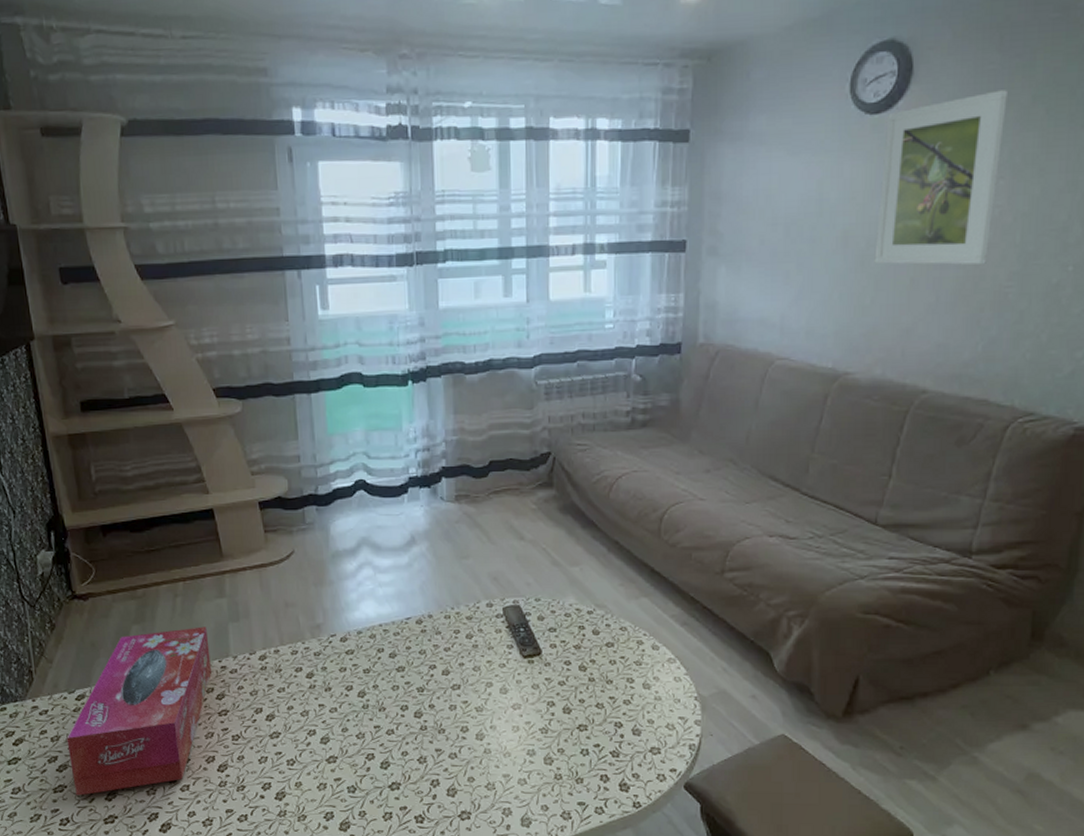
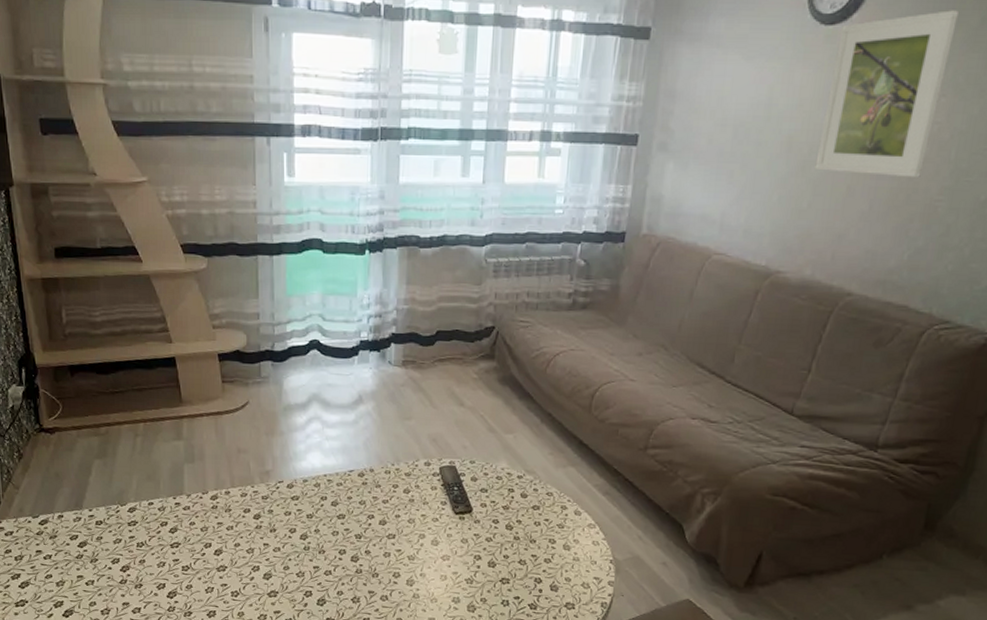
tissue box: present [66,627,211,796] -> none [29,465,166,611]

